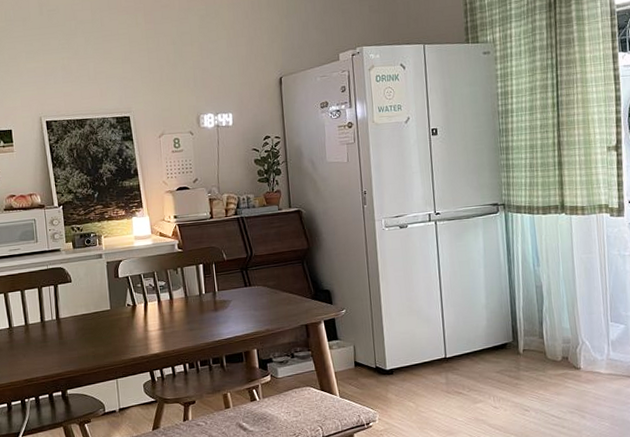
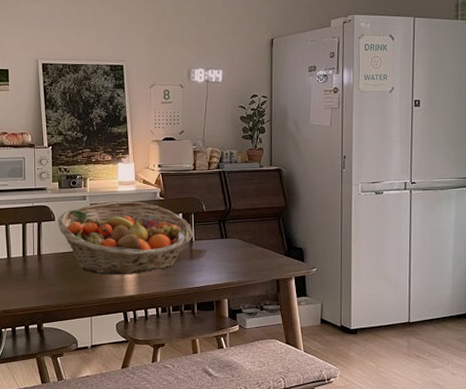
fruit basket: none [74,255,216,334] -> present [58,201,194,275]

